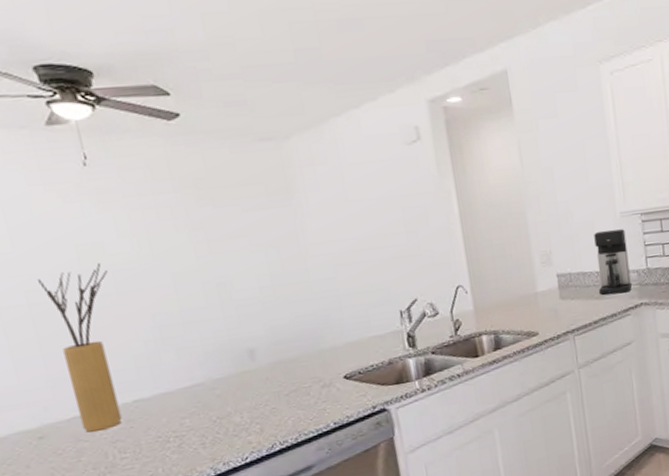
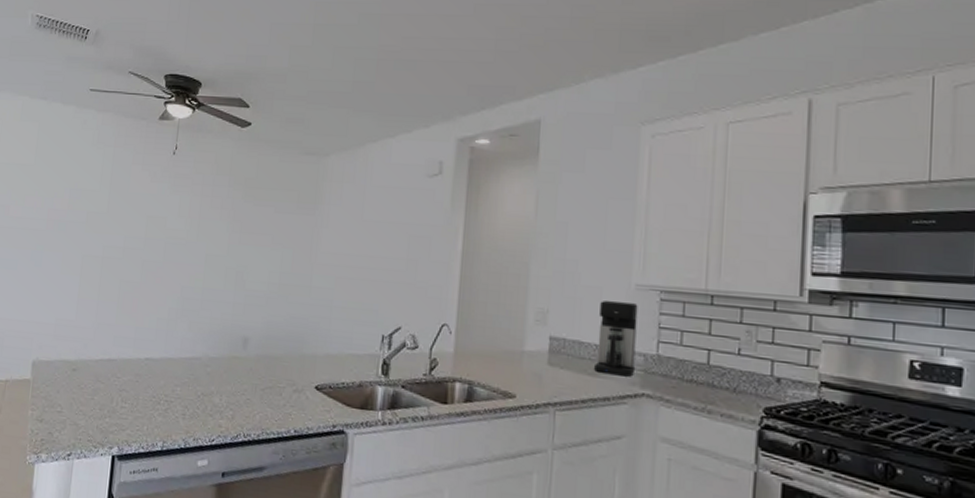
vase: present [38,263,122,432] -> none [104,234,162,378]

